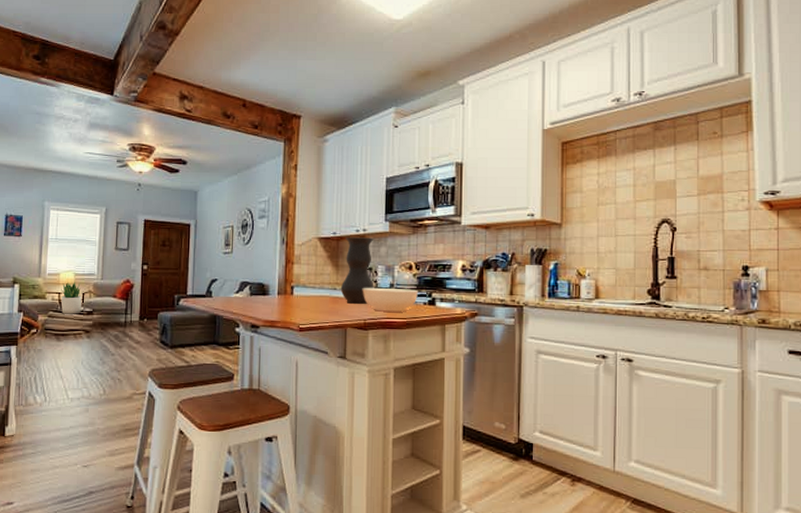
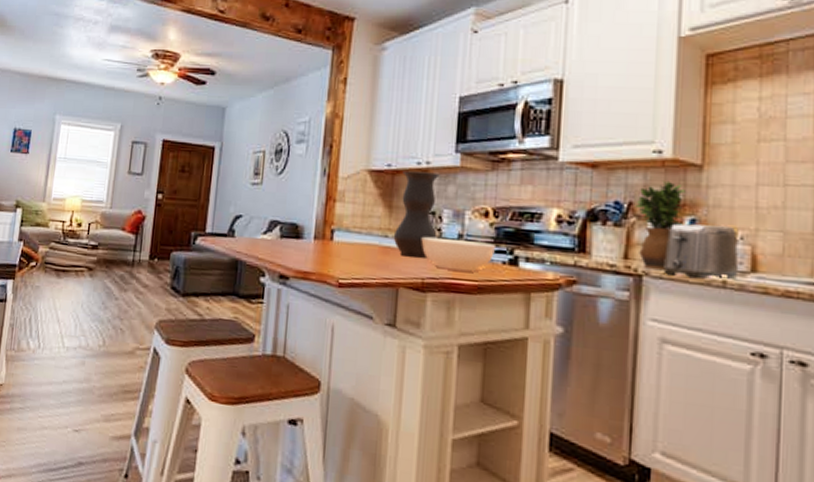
planter: present [61,281,82,314] -> none [64,208,88,248]
potted plant: none [517,236,551,302] -> present [636,180,686,271]
toaster: none [537,267,587,306] -> present [664,223,739,279]

